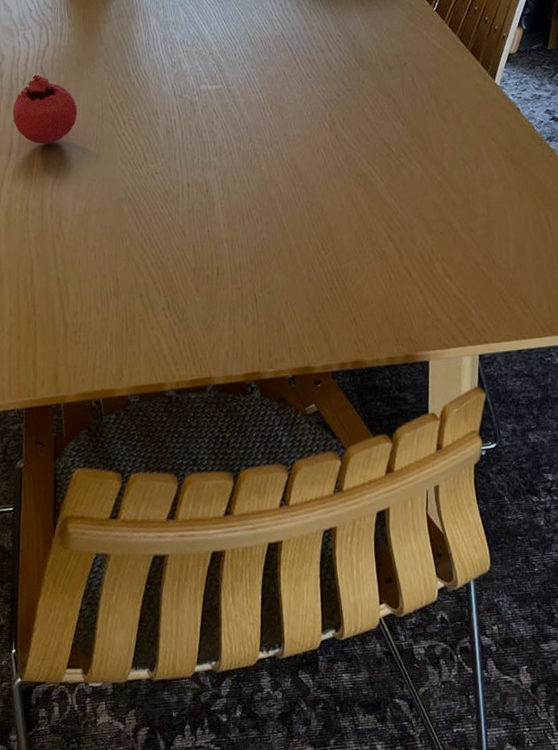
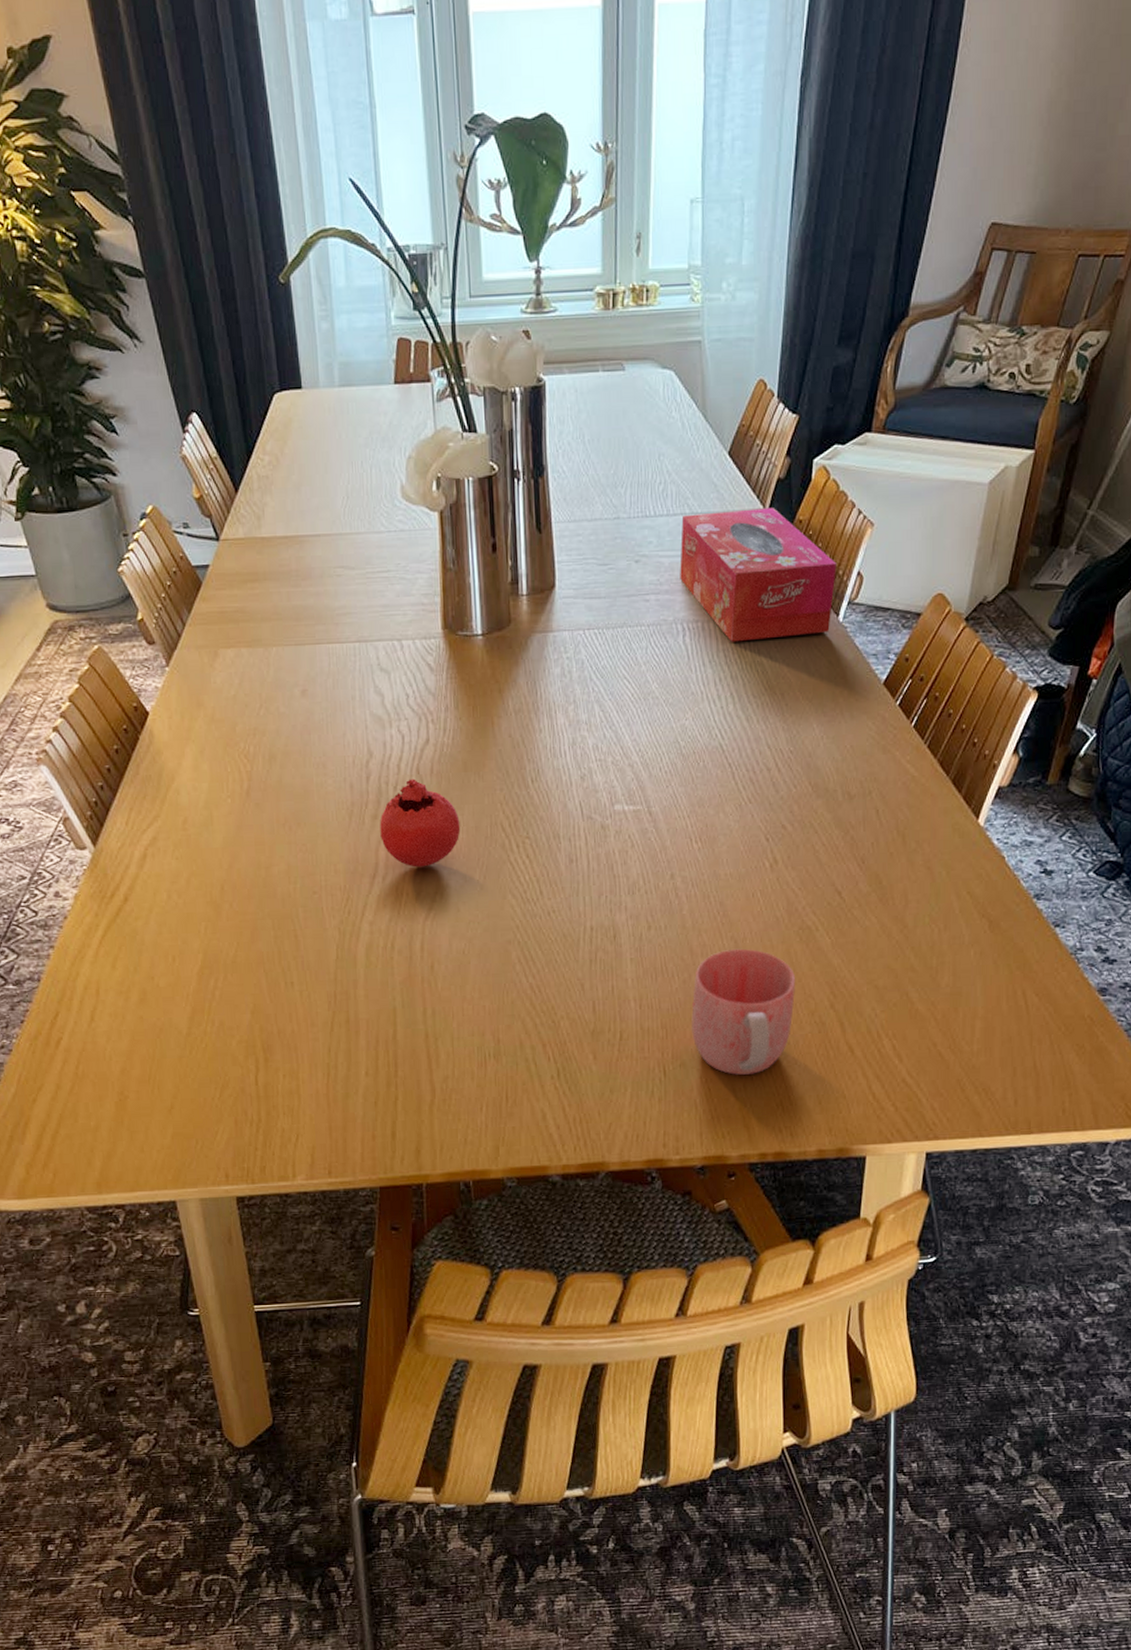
mug: none [274,194,359,299] -> present [690,948,796,1075]

